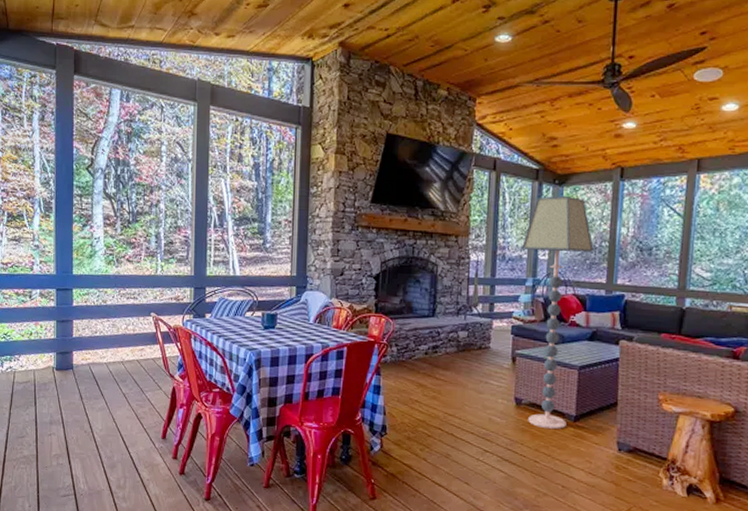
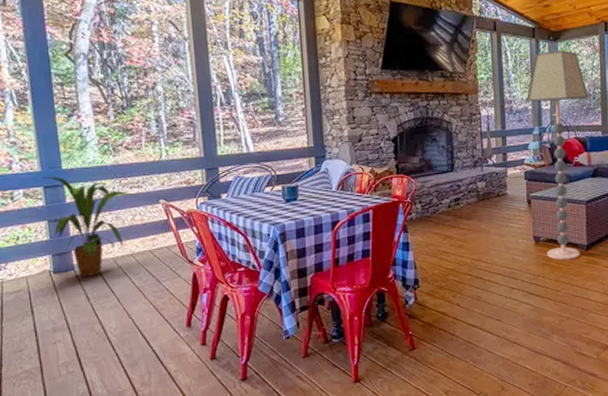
house plant: none [56,279,132,378] -> present [42,176,137,278]

